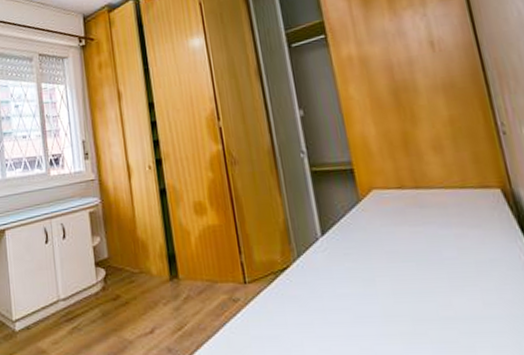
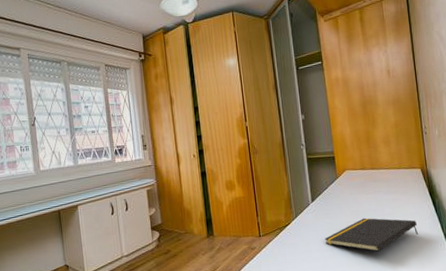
notepad: none [345,263,508,318] -> present [324,218,419,252]

